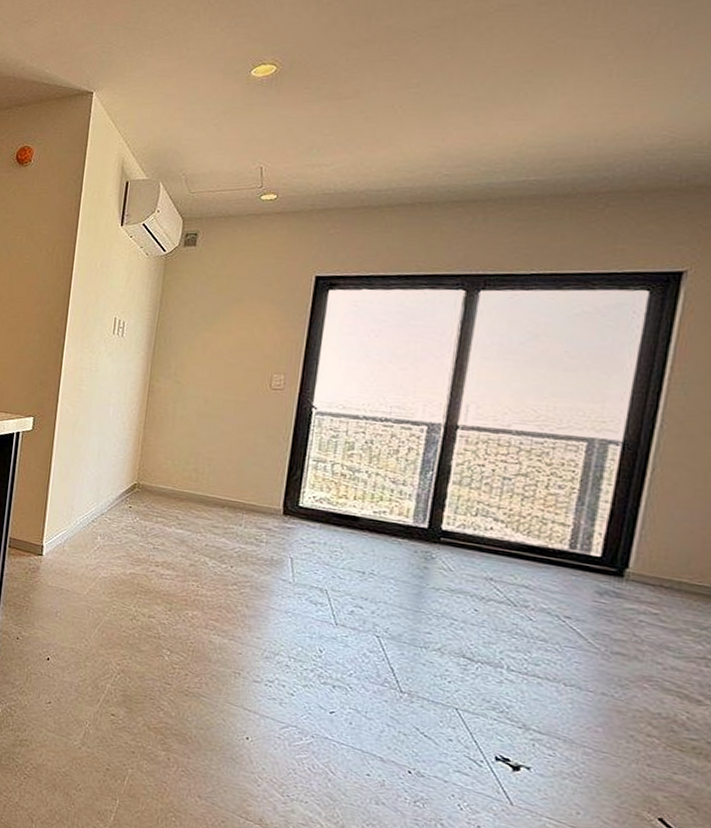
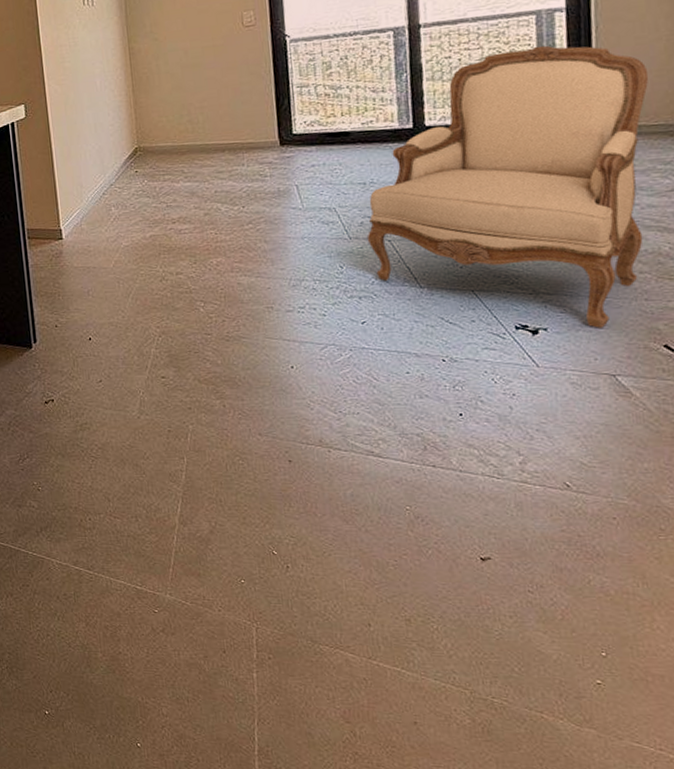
armchair: none [354,472,703,783] -> present [366,45,649,328]

